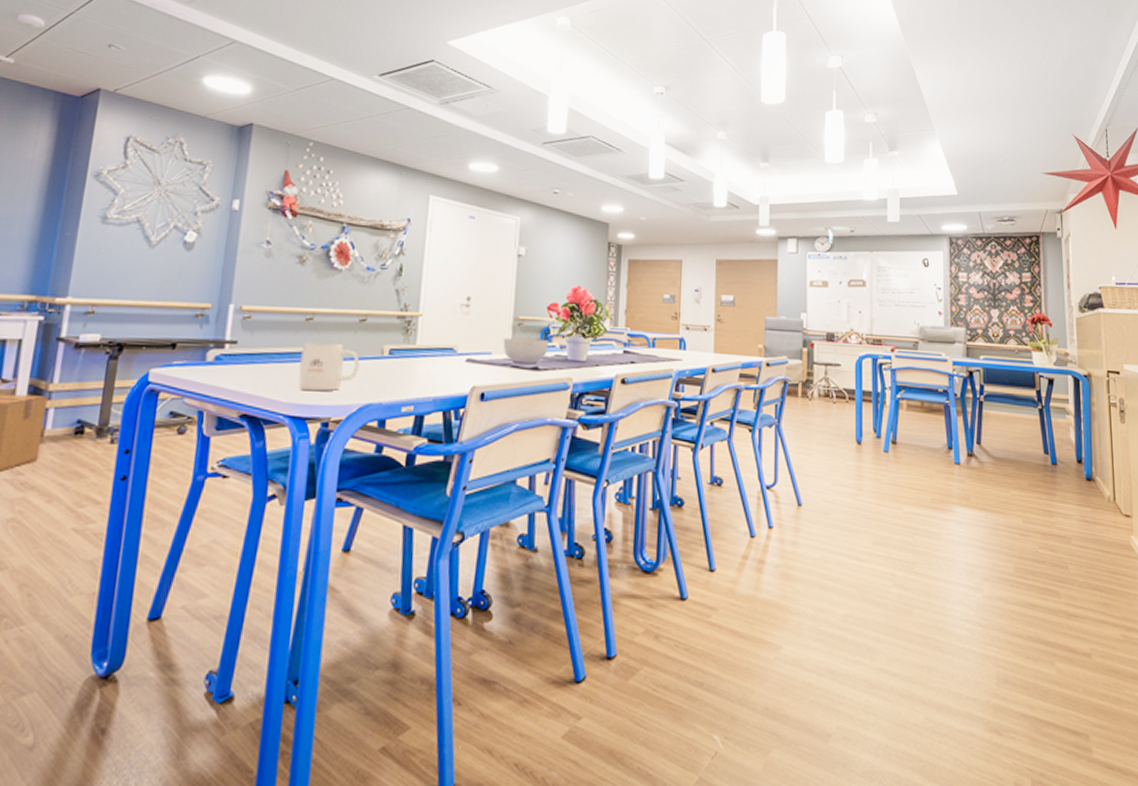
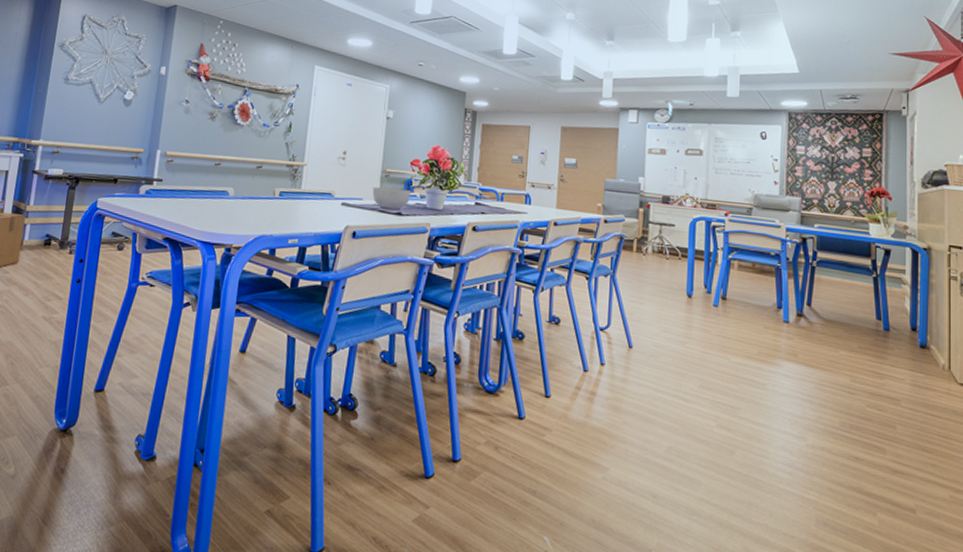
mug: present [298,341,360,392] -> none [208,182,256,223]

